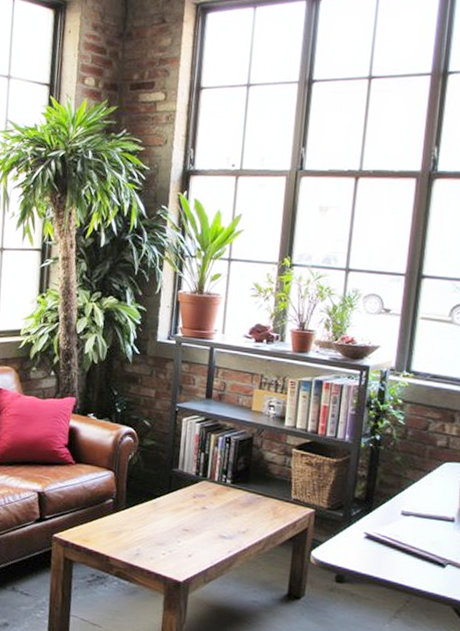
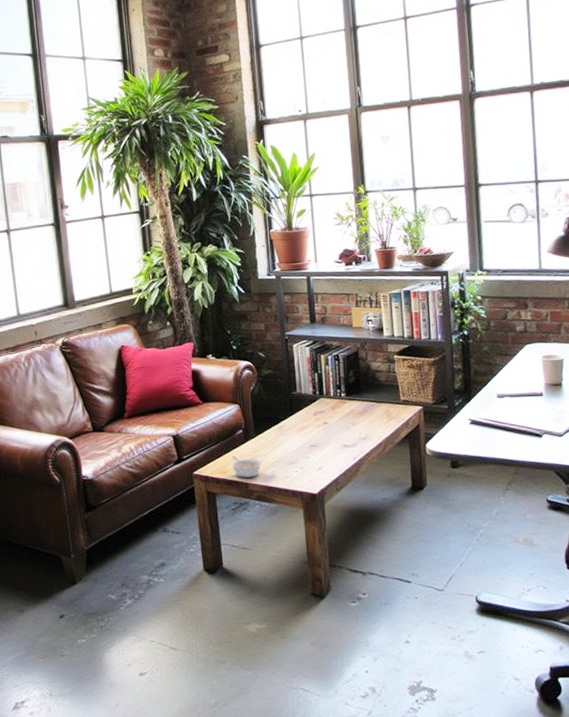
legume: none [93,525,129,552] -> present [230,455,263,478]

